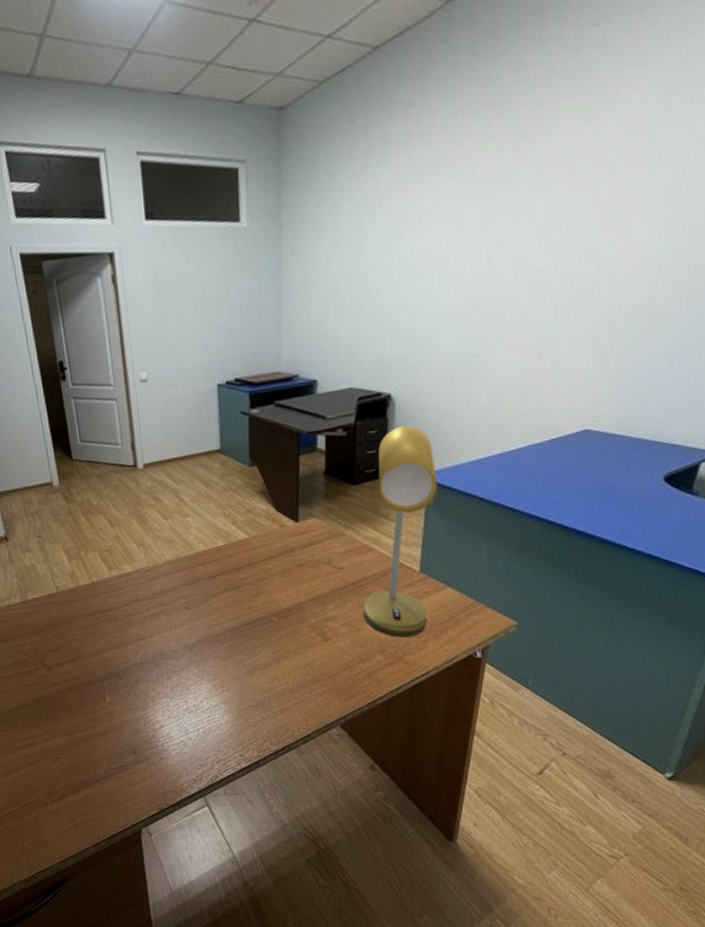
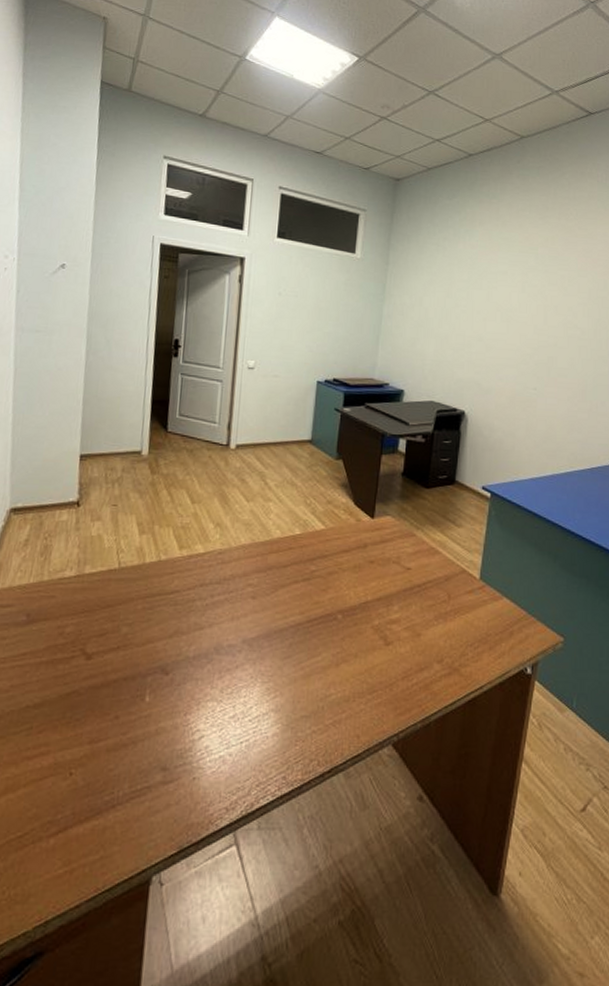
desk lamp: present [363,425,438,638] -> none [425,440,500,647]

